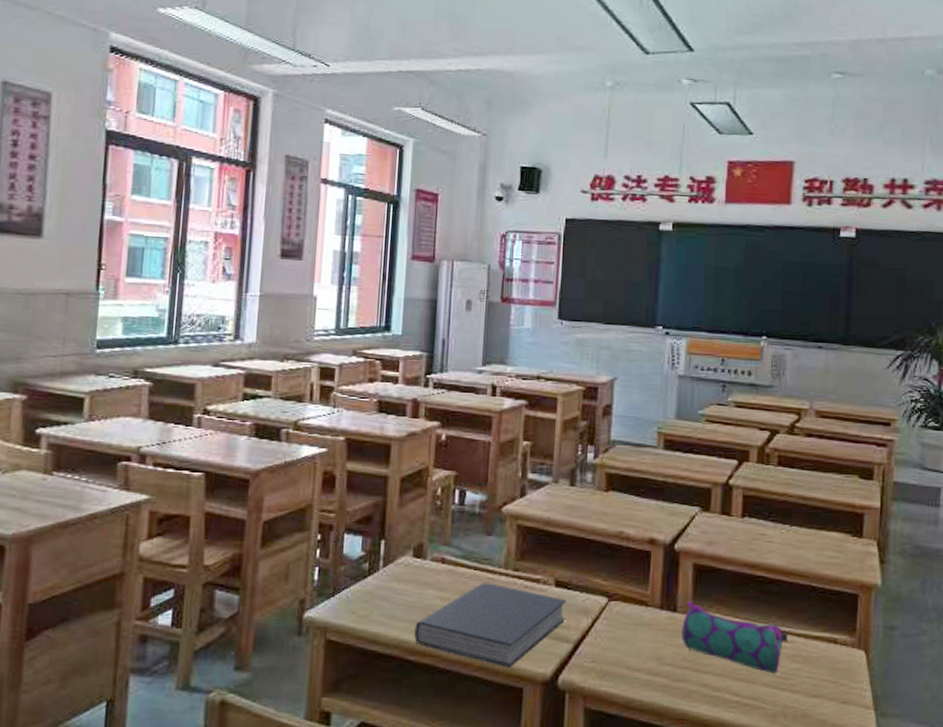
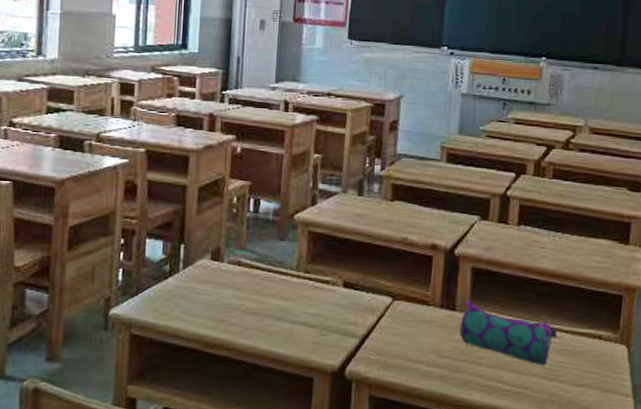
book: present [414,583,567,668] -> none [213,284,354,360]

